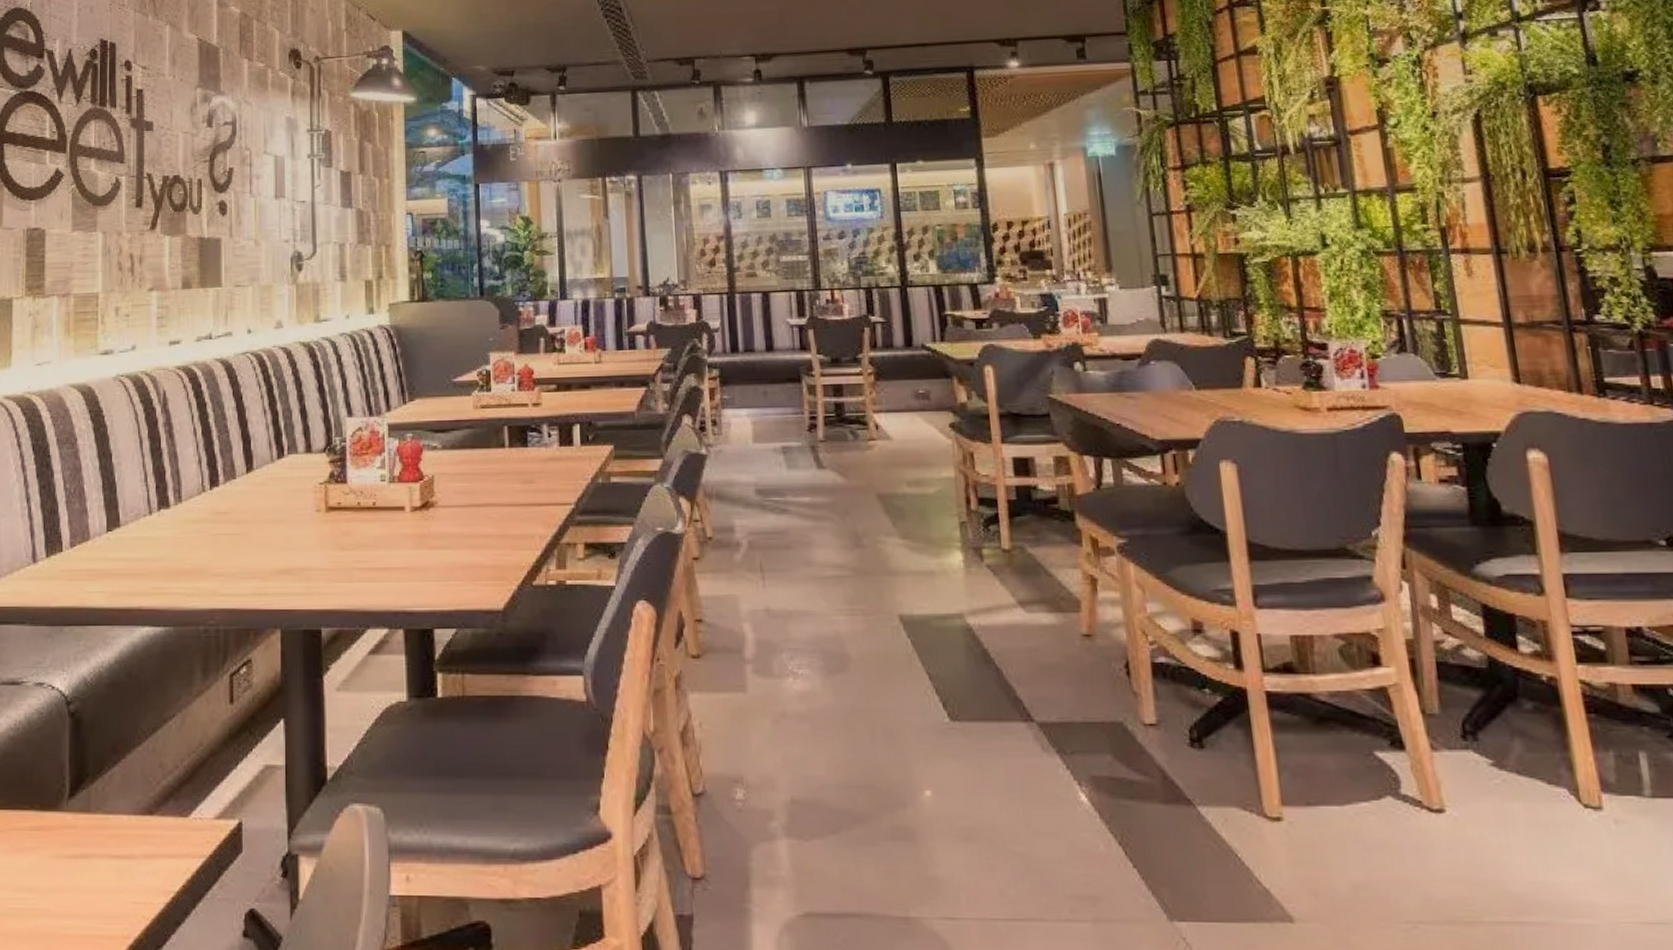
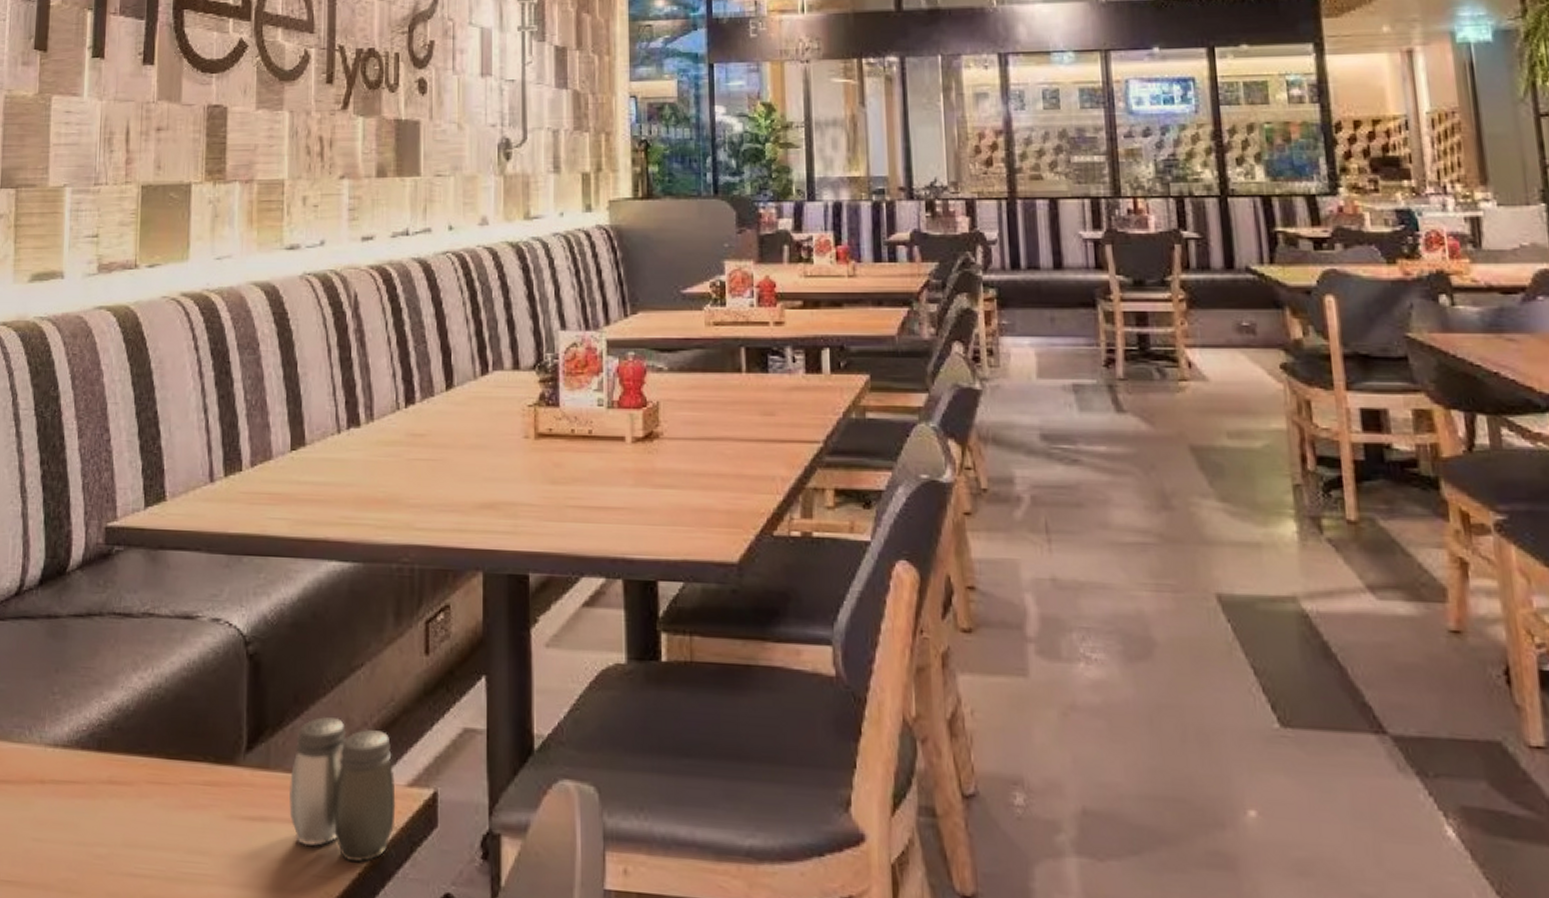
salt and pepper shaker: none [108,764,205,888] -> present [288,717,396,863]

